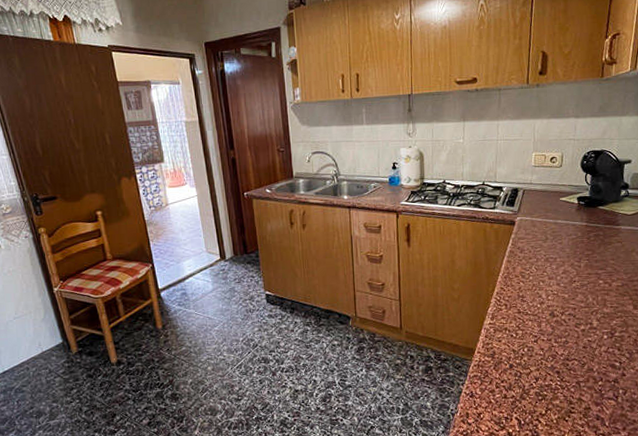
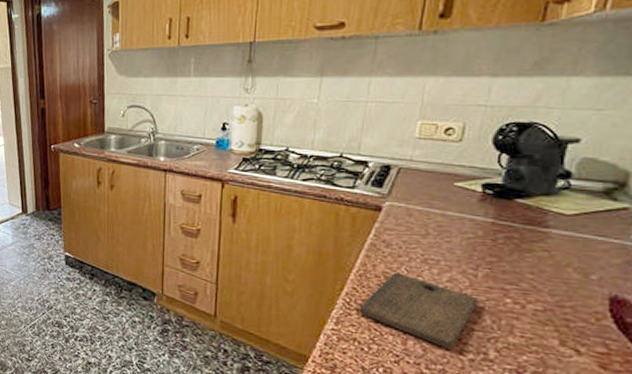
cutting board: none [507,271,583,325] -> present [359,272,478,349]

